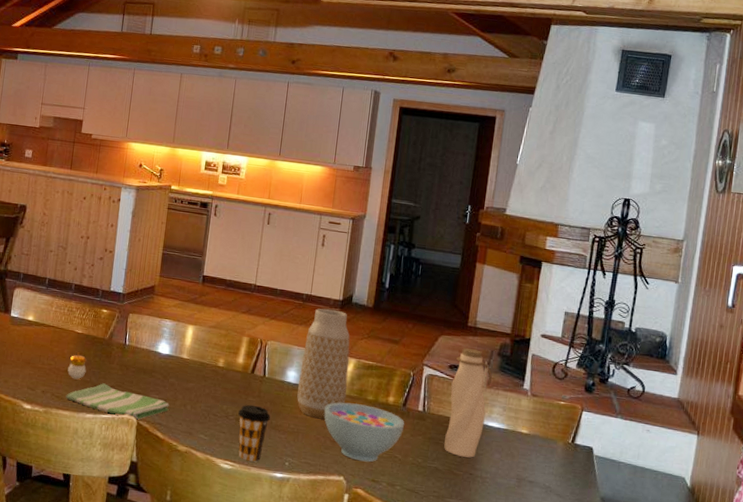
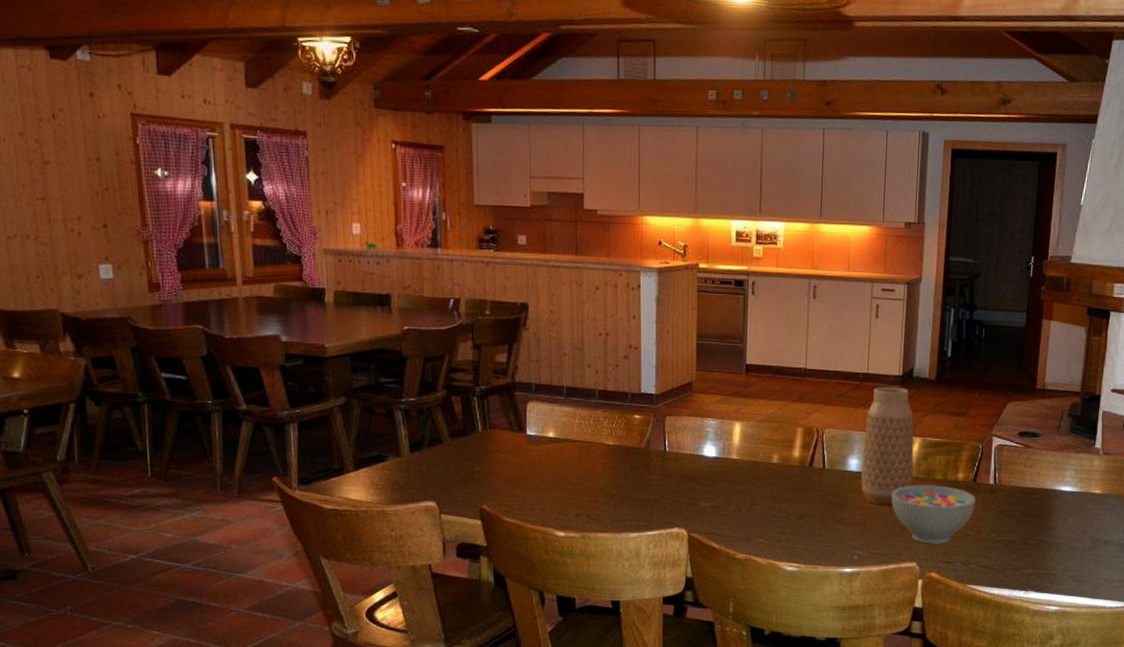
dish towel: present [65,383,169,420] -> none [603,497,722,532]
candle: present [67,352,87,380] -> none [602,467,624,497]
coffee cup: present [238,404,270,462] -> none [799,500,834,560]
water bottle: present [444,348,492,458] -> none [1017,413,1063,526]

